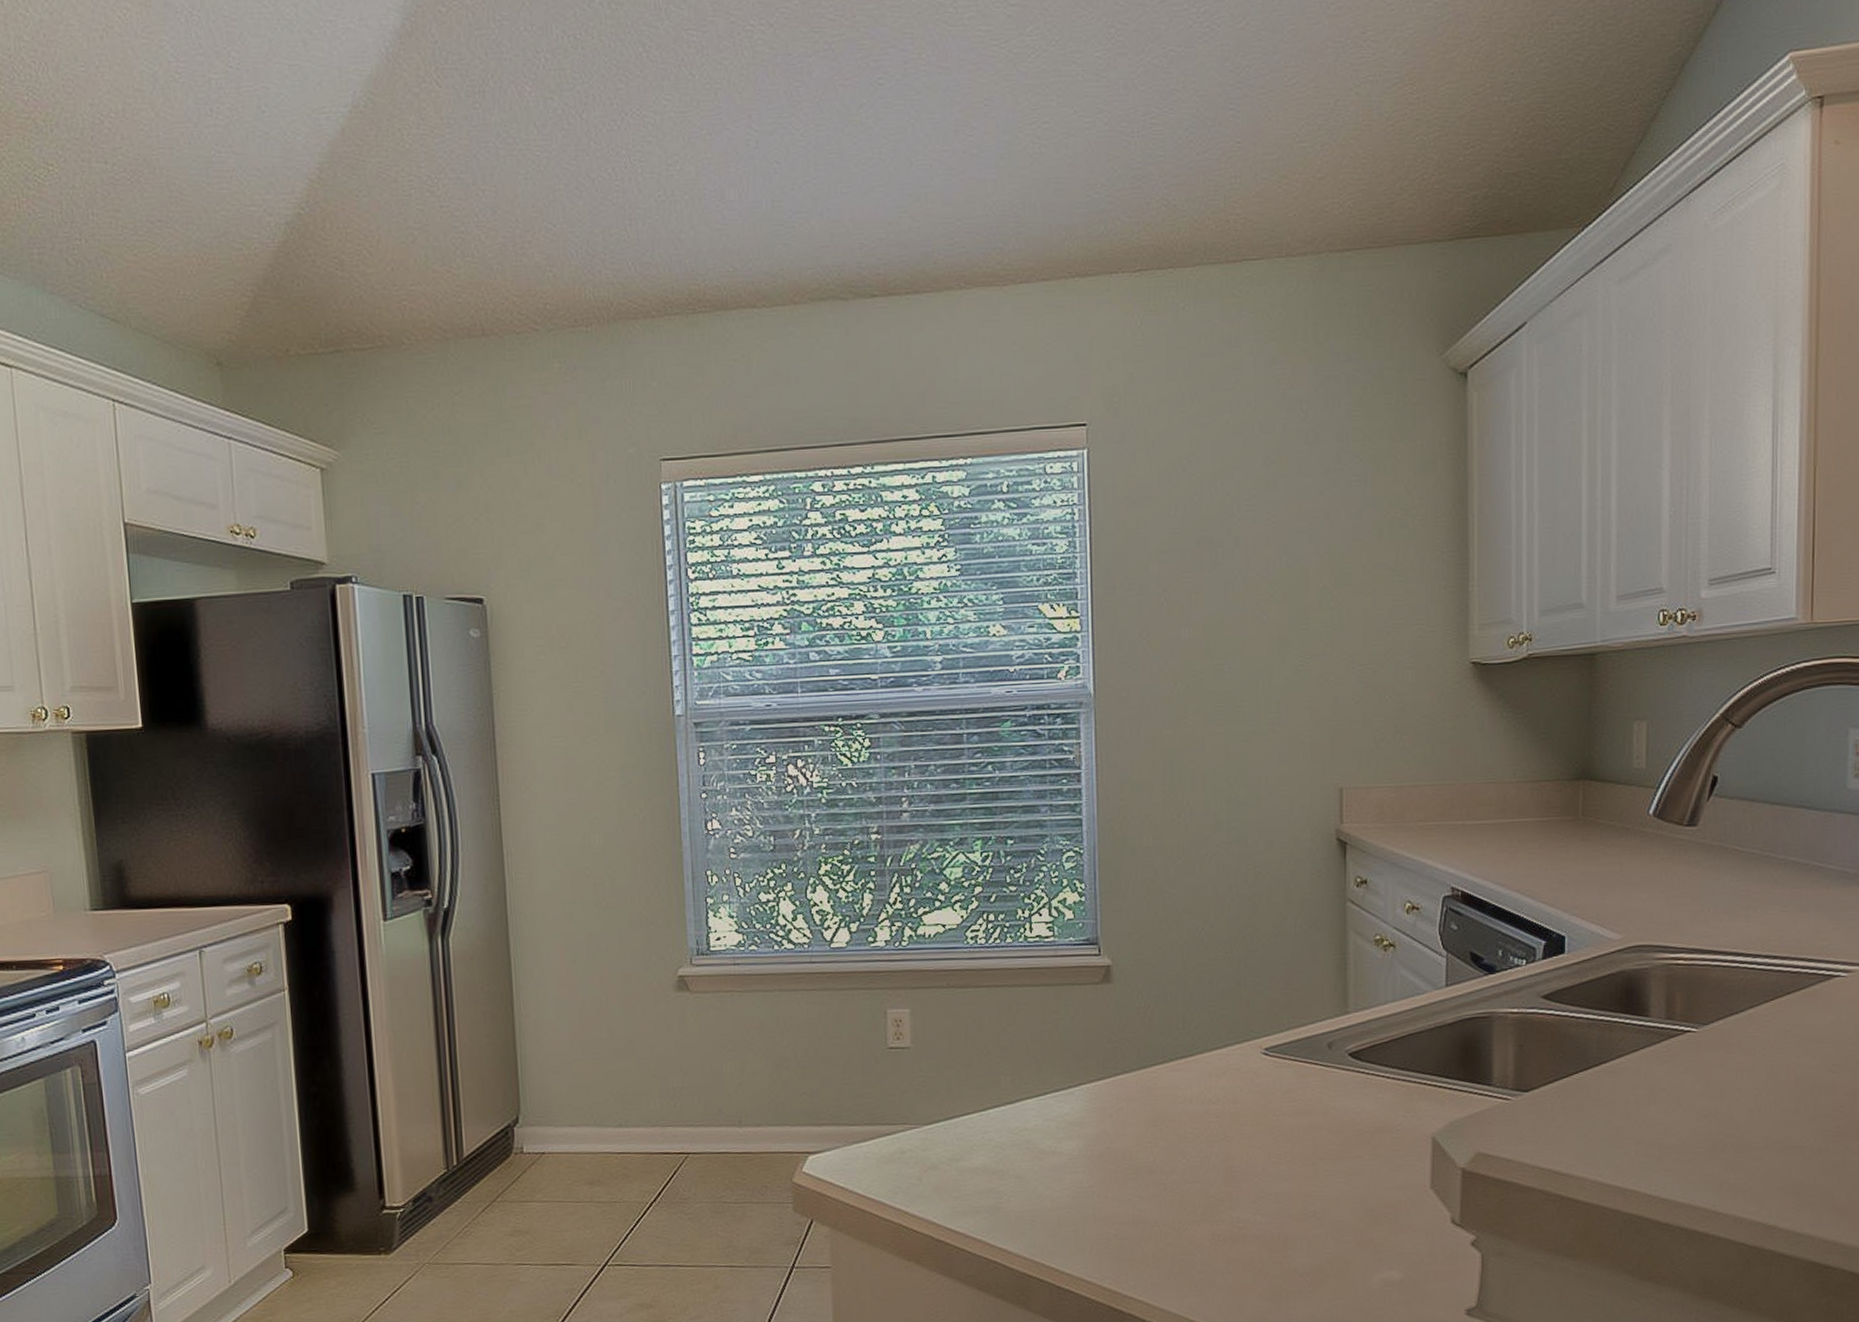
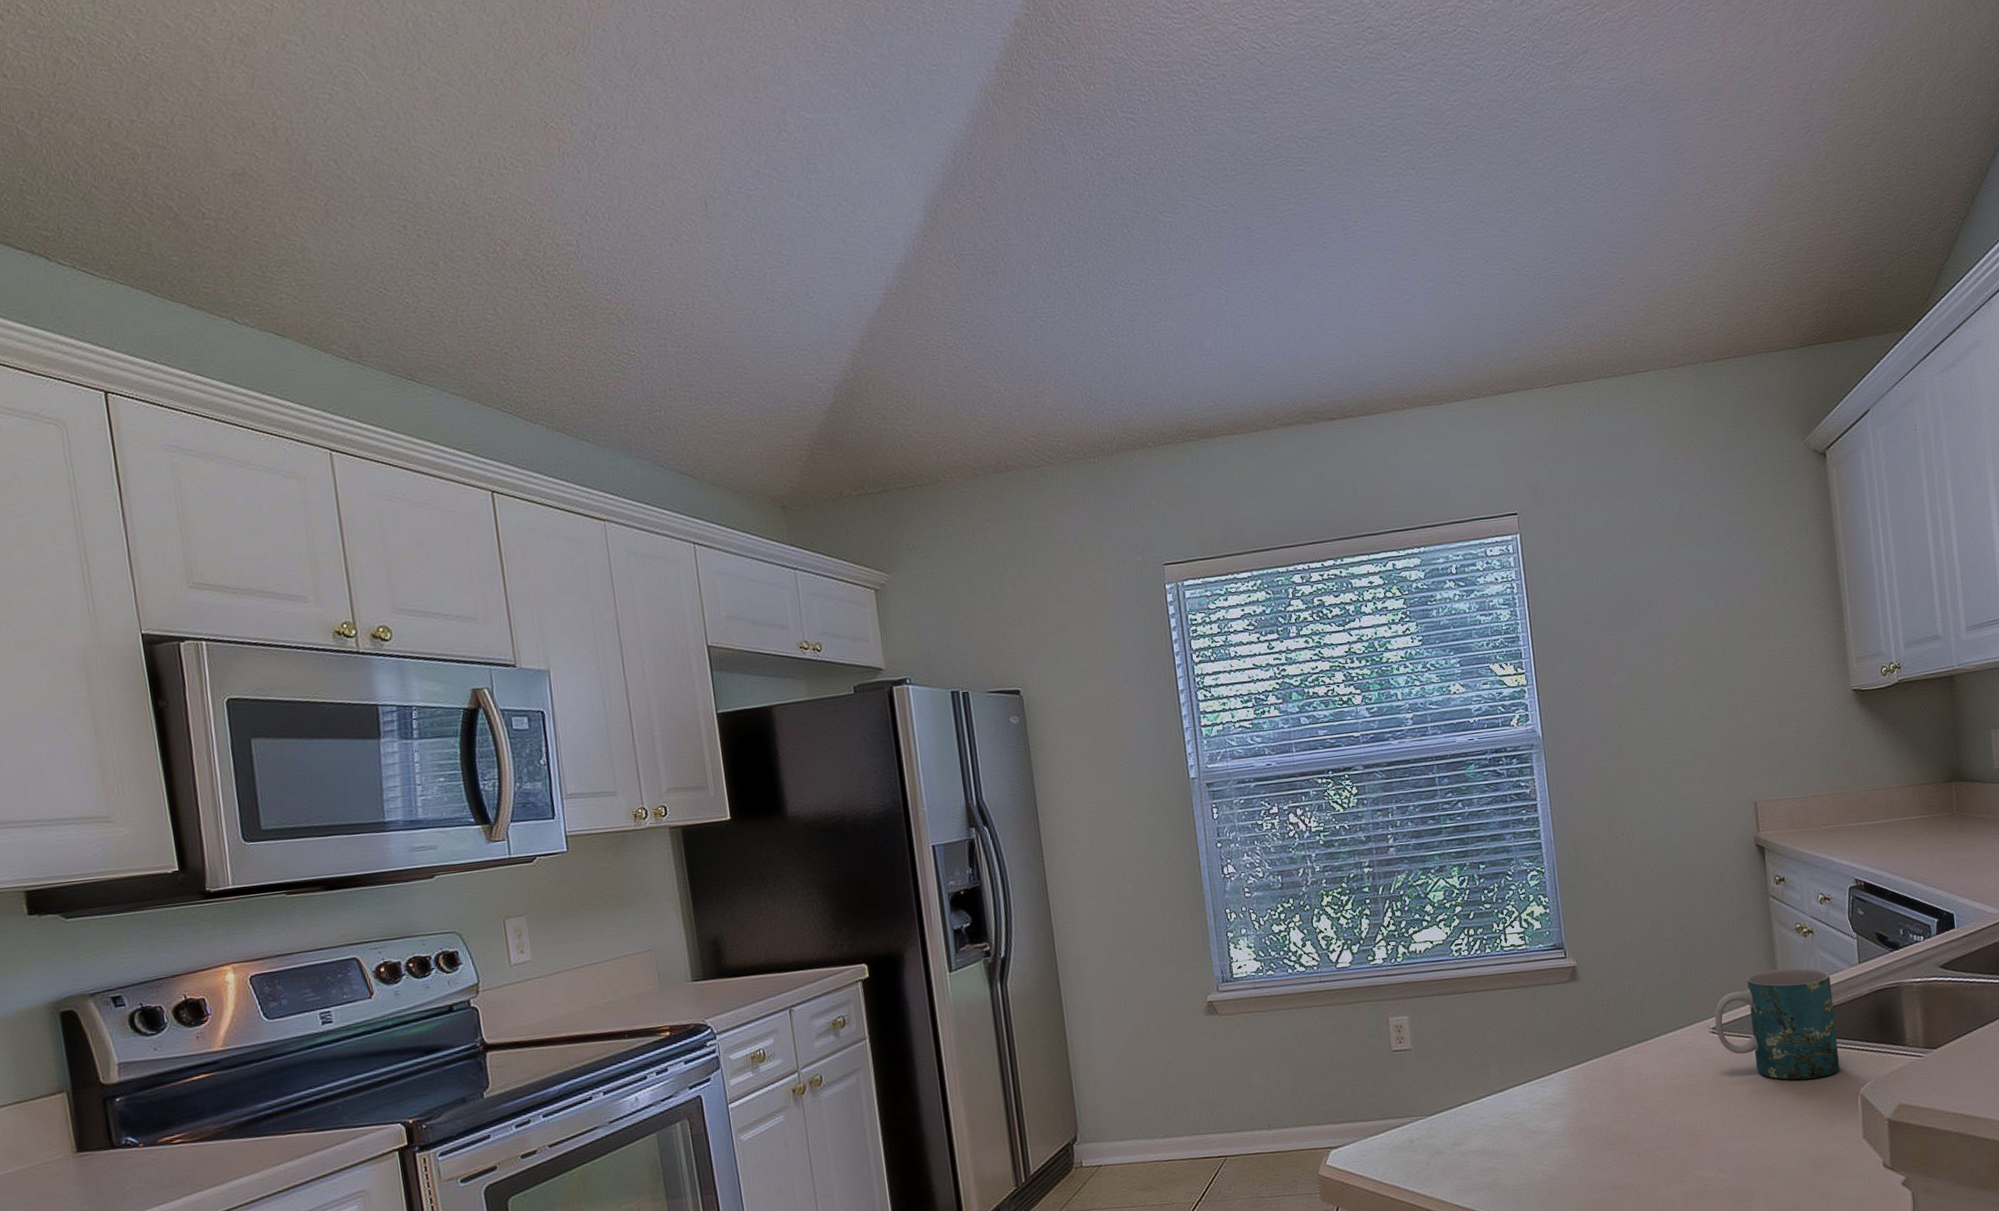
mug: none [1269,986,1412,1116] -> present [1715,968,1840,1080]

